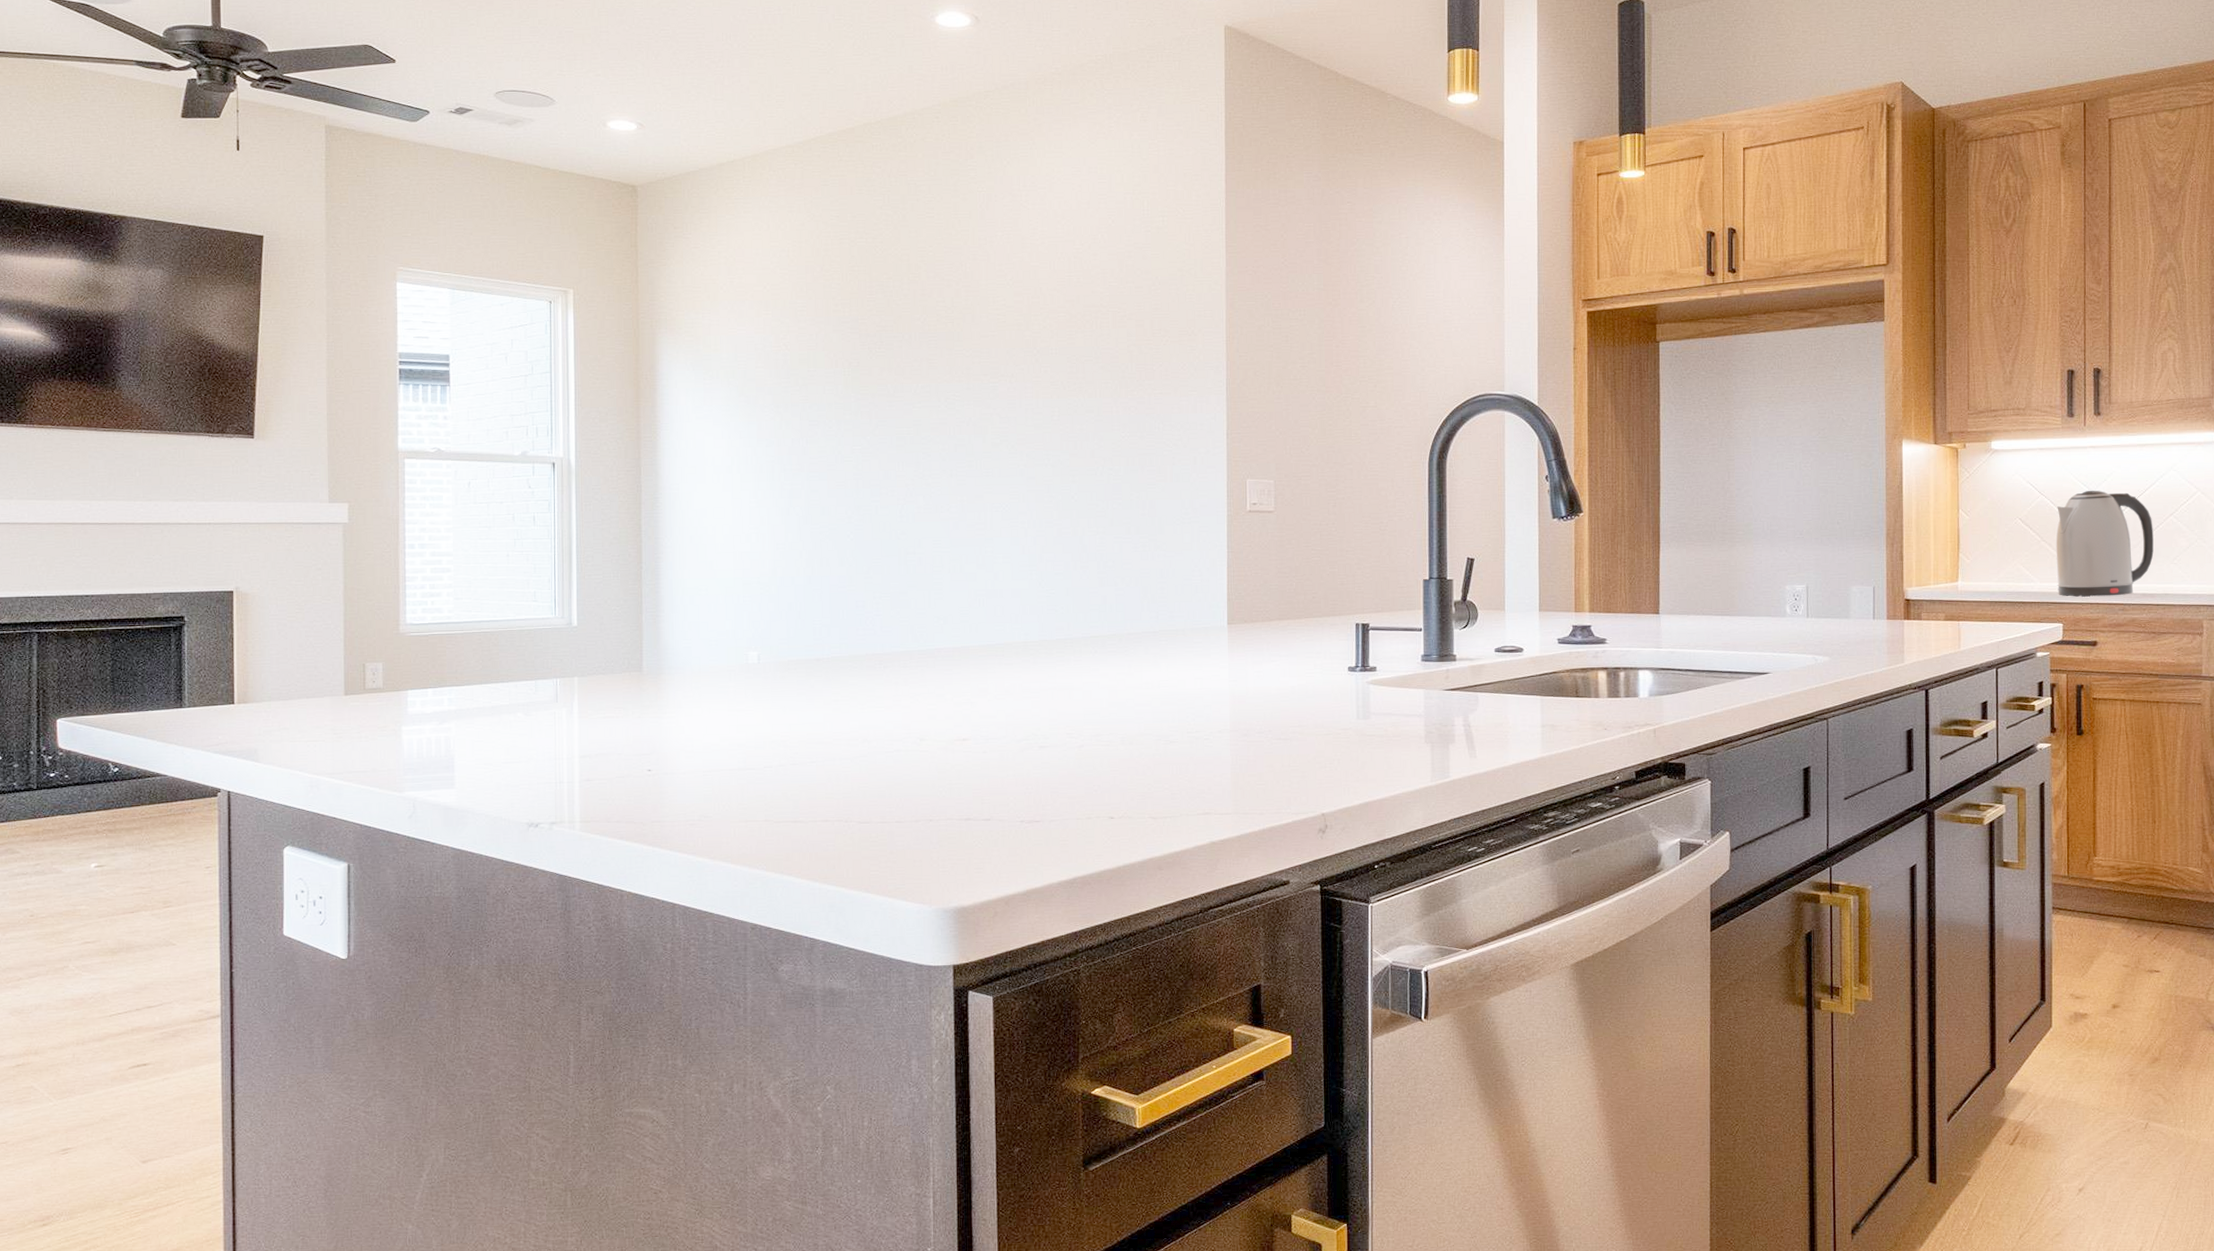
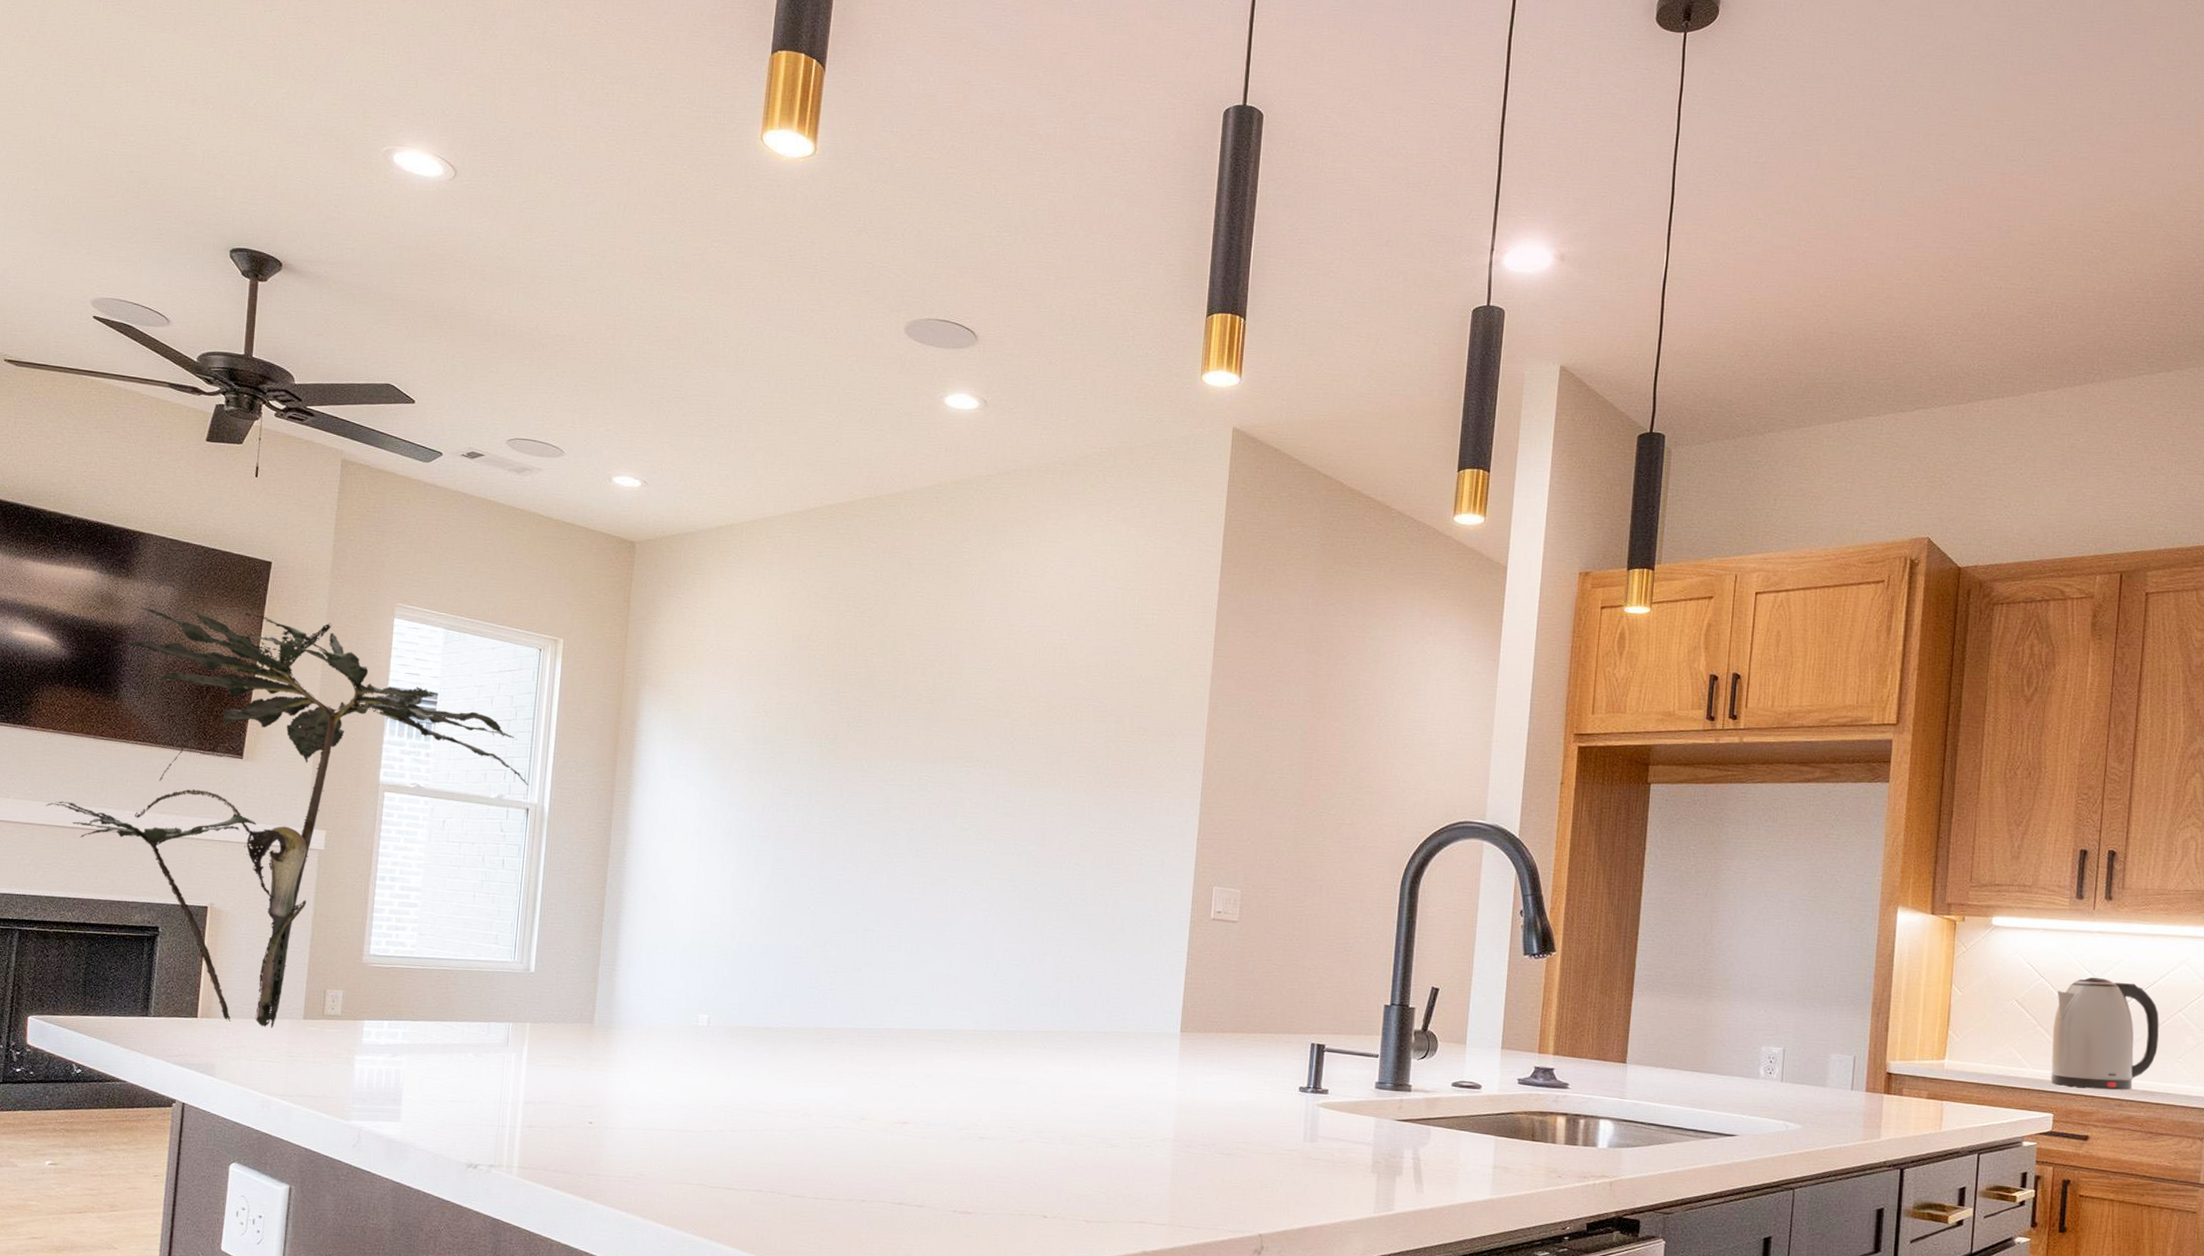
plant: none [52,288,553,707] -> present [45,607,529,1028]

